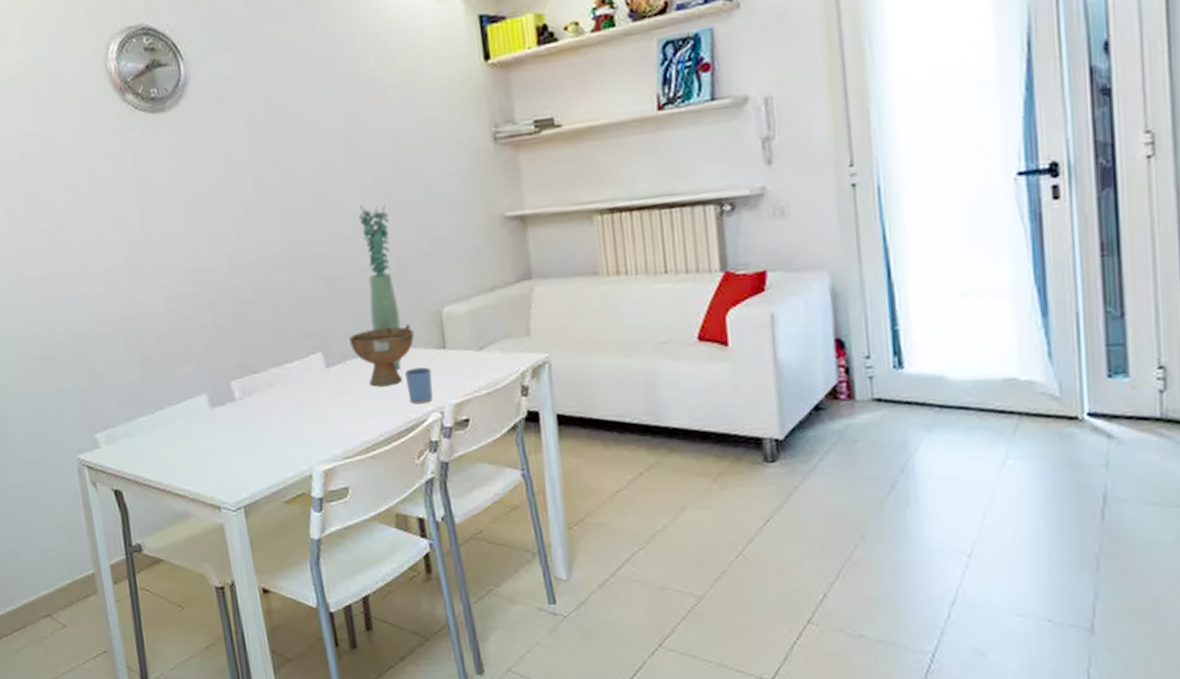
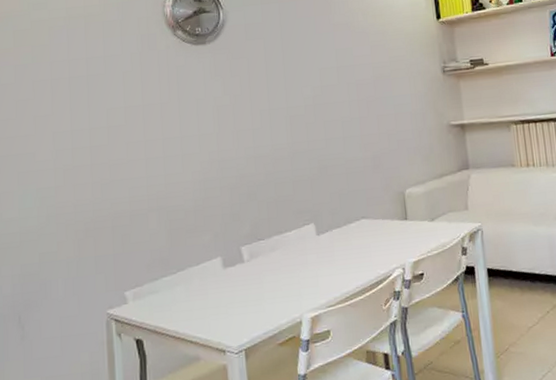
bowl: present [349,324,415,387] -> none [336,202,384,250]
vase: present [358,204,402,370] -> none [346,114,375,237]
mug: present [405,367,433,404] -> none [377,234,397,263]

